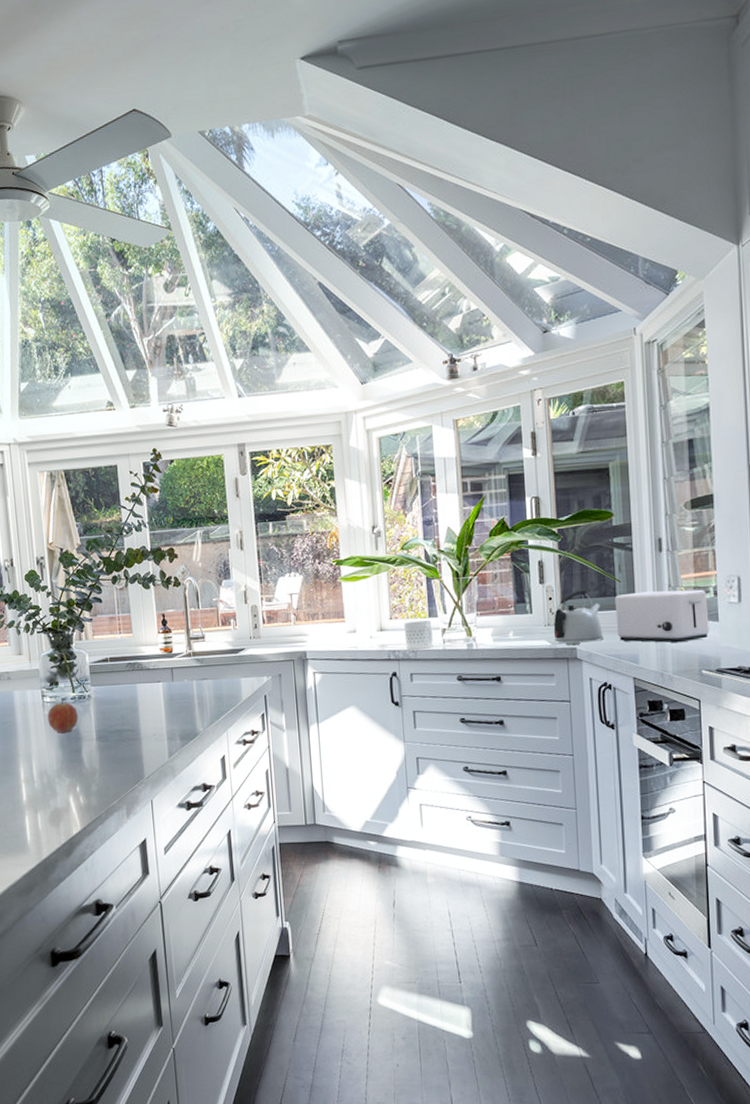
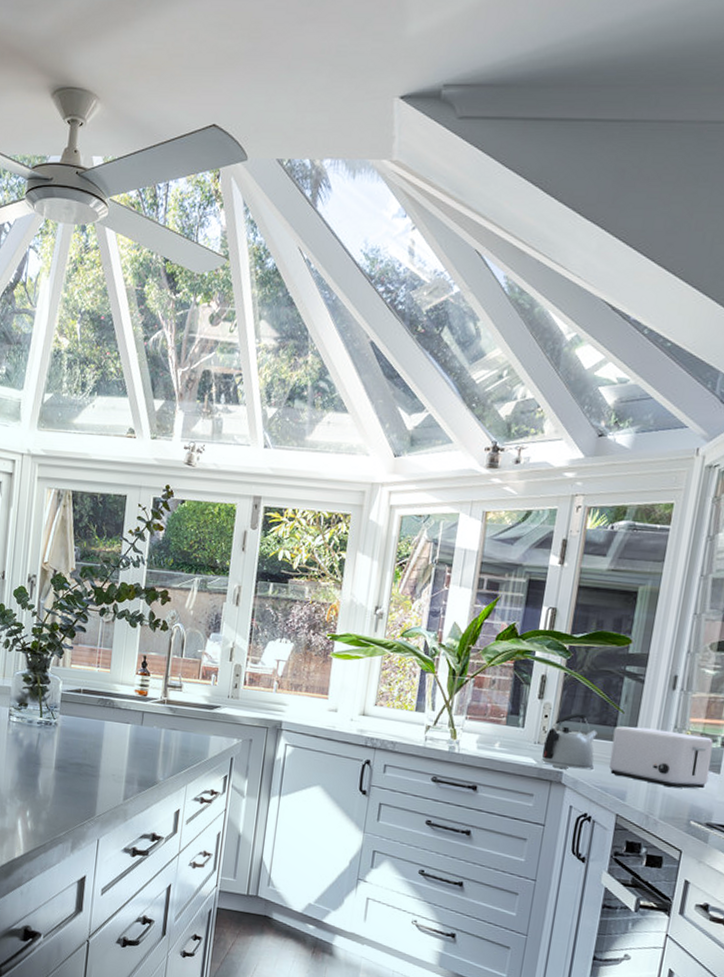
fruit: present [47,698,79,733] -> none [10,721,42,756]
mug: present [403,620,433,651] -> none [385,711,417,743]

